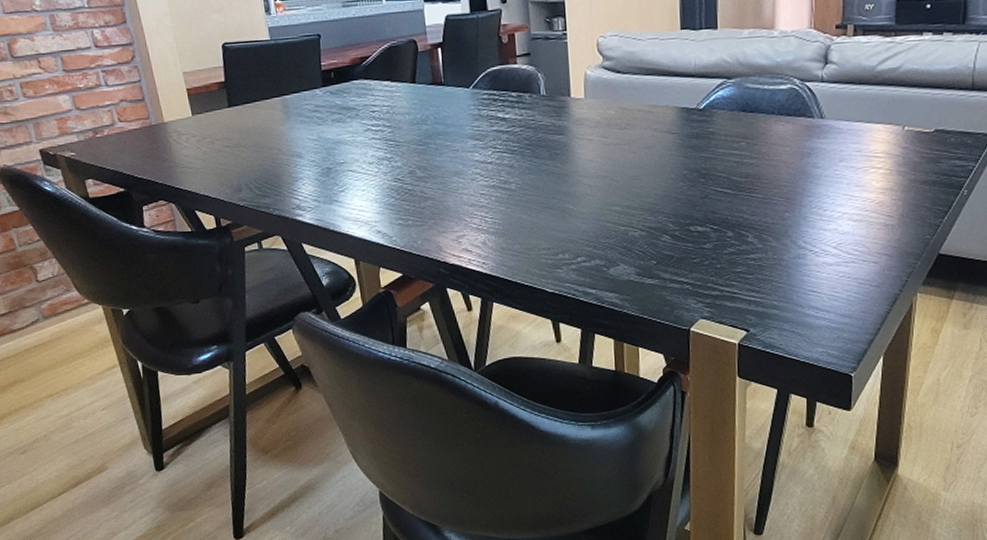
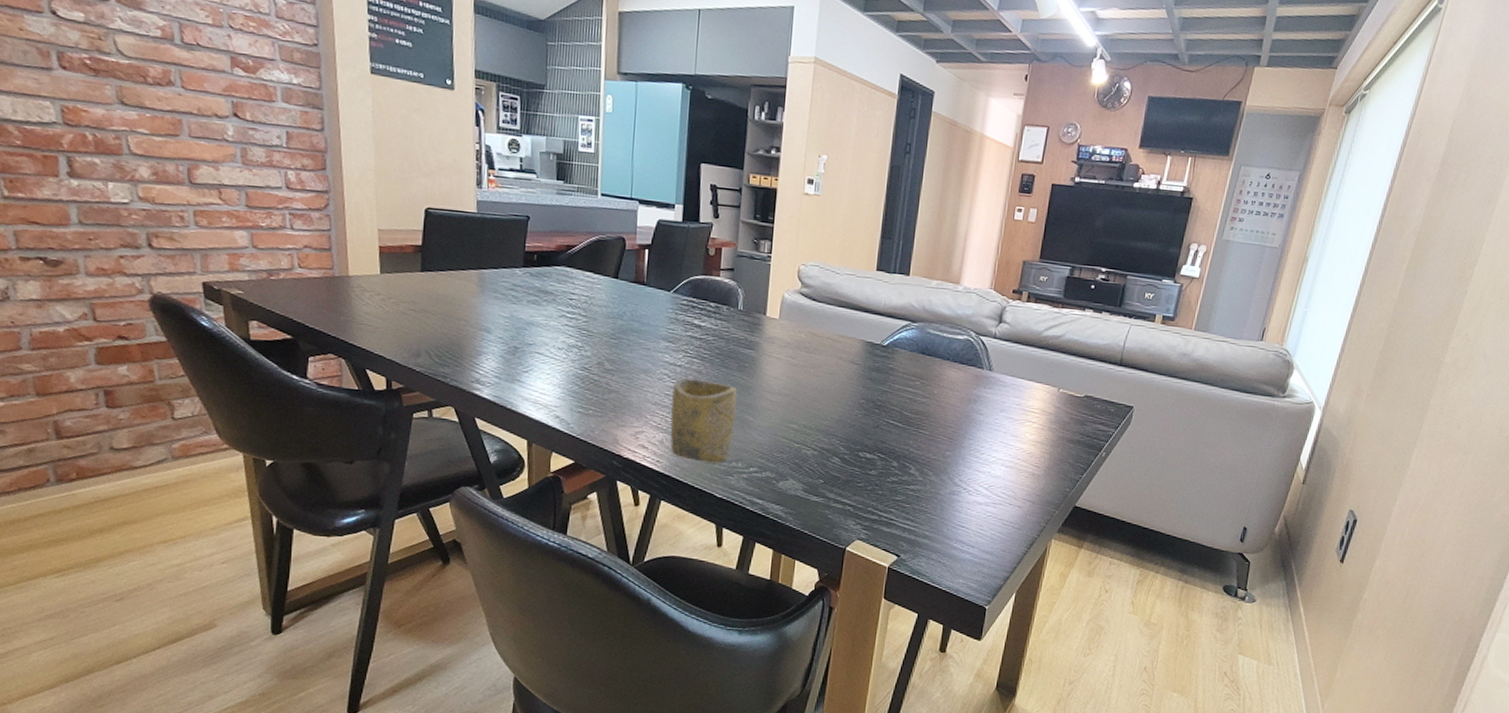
cup: none [487,174,556,259] -> present [670,378,738,464]

